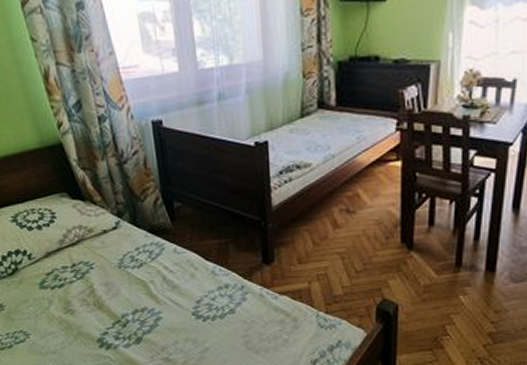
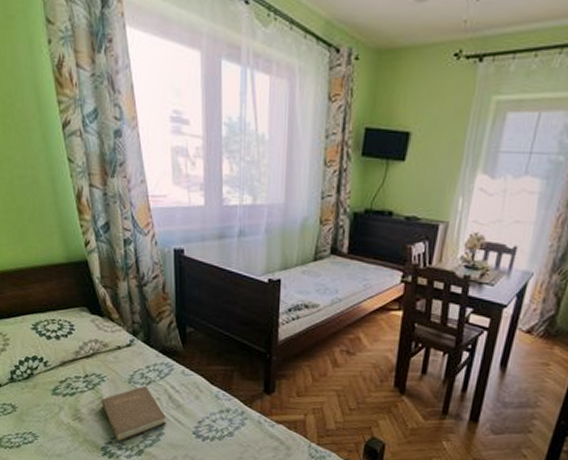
book: none [92,268,164,331] -> present [102,385,167,442]

